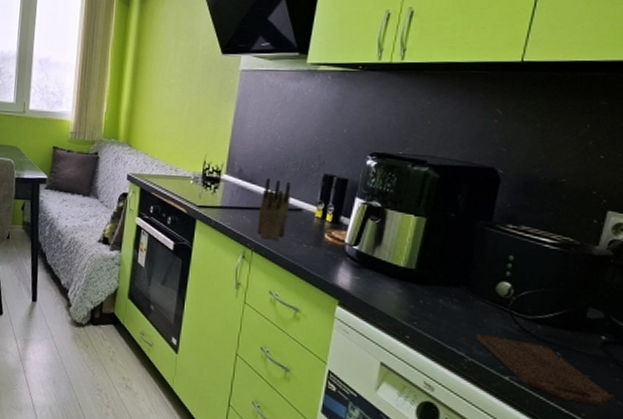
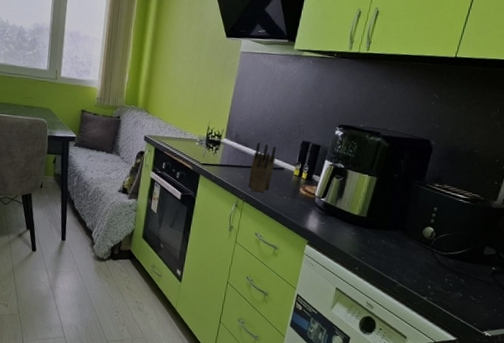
cutting board: present [476,333,612,407] -> none [406,265,496,318]

